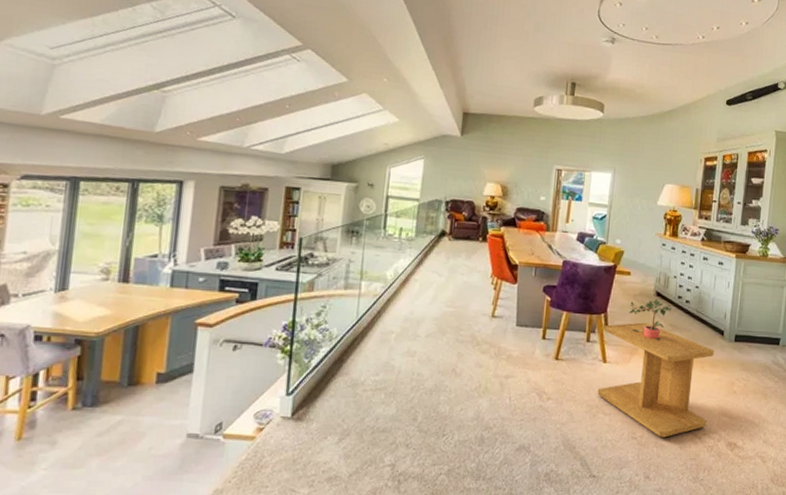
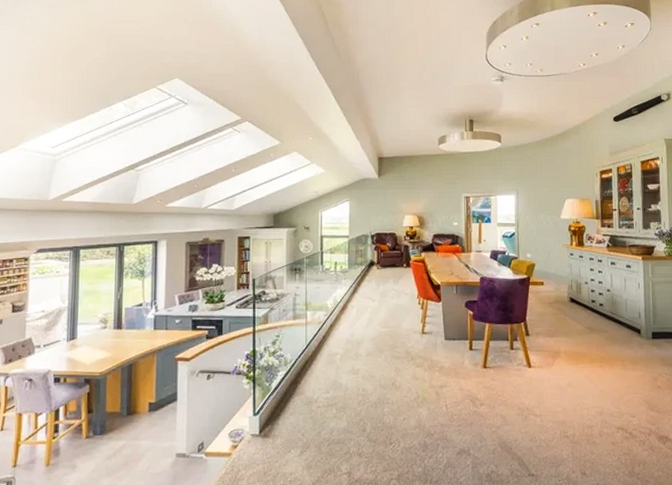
side table: present [597,322,714,438] -> none [526,327,635,435]
potted plant: present [628,299,672,341] -> none [546,305,587,344]

